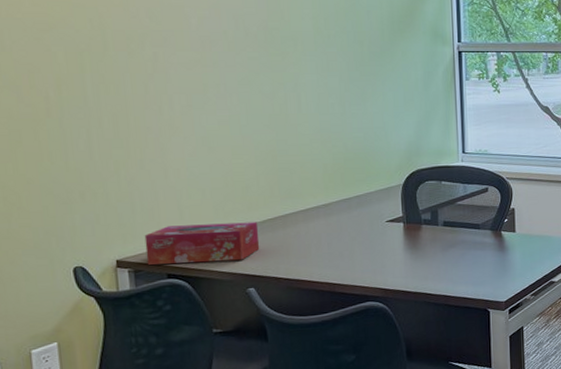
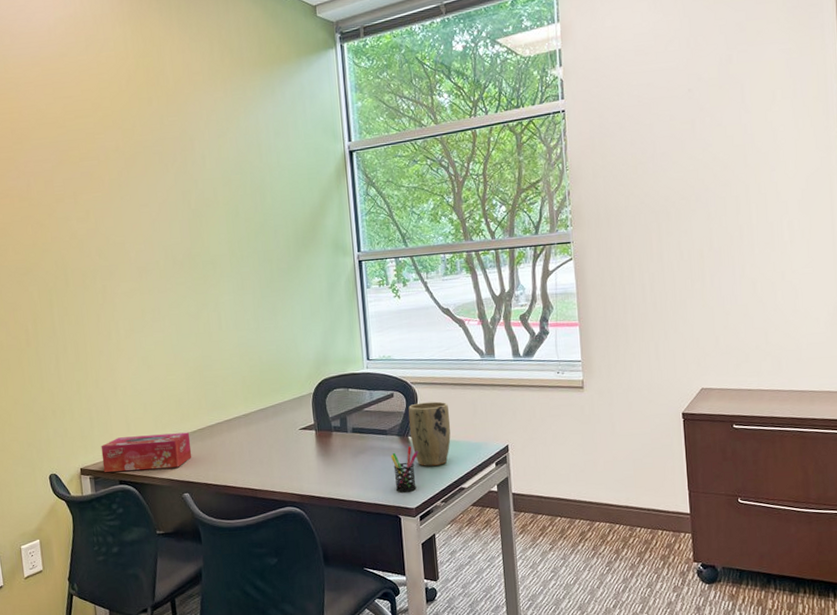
pen holder: none [482,241,511,286] -> present [390,446,418,493]
plant pot: none [502,197,544,261] -> present [408,401,451,466]

